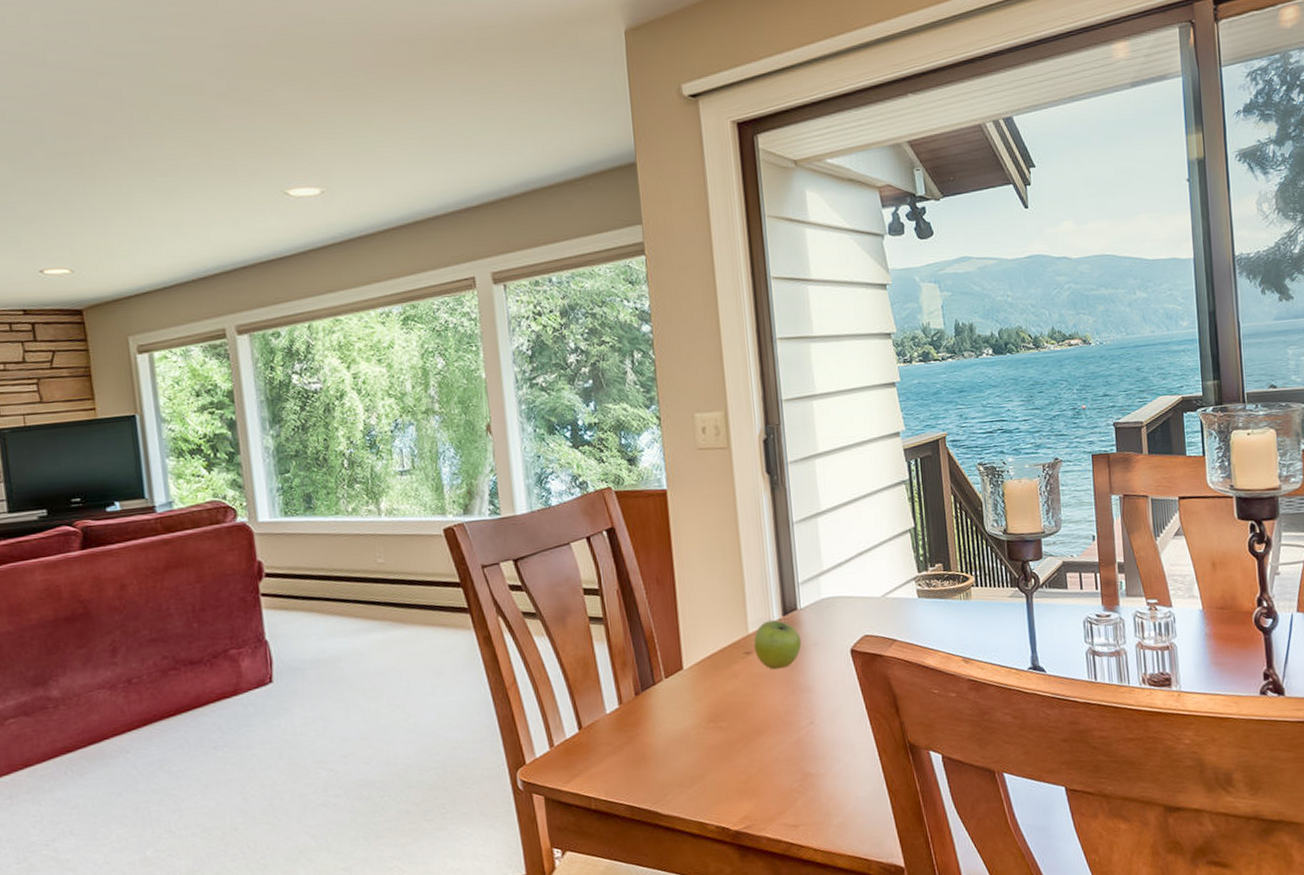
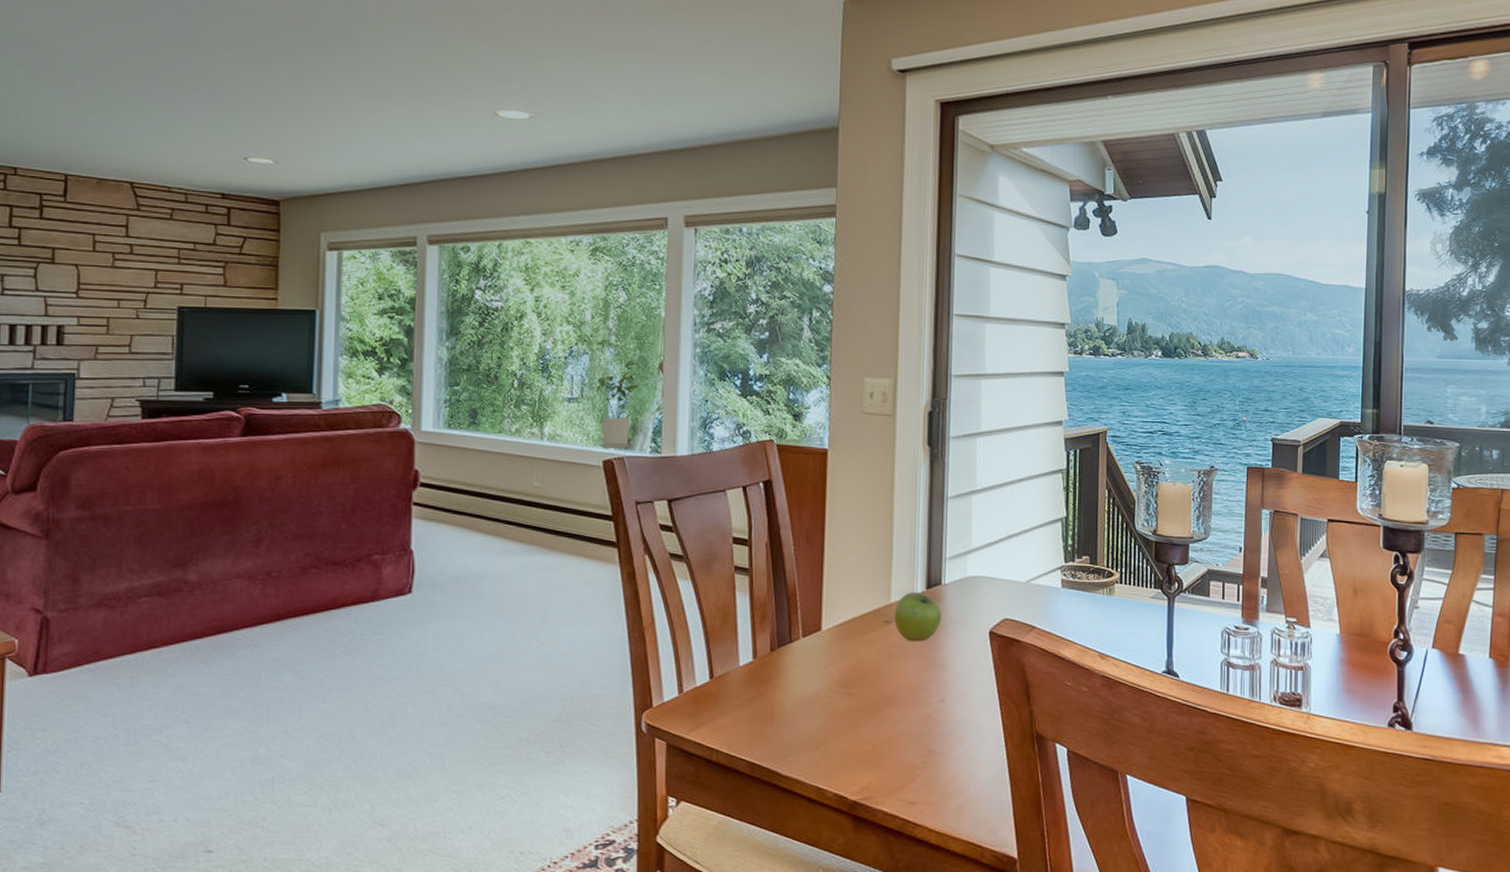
house plant: none [426,426,469,517] -> present [597,360,639,449]

